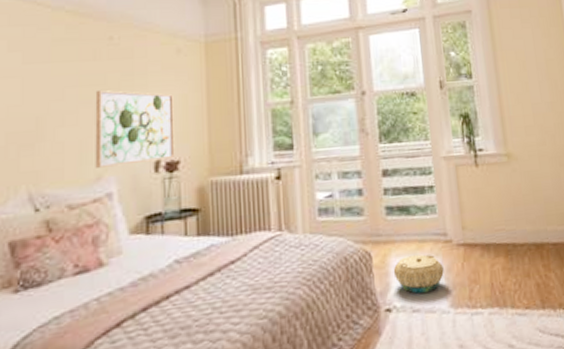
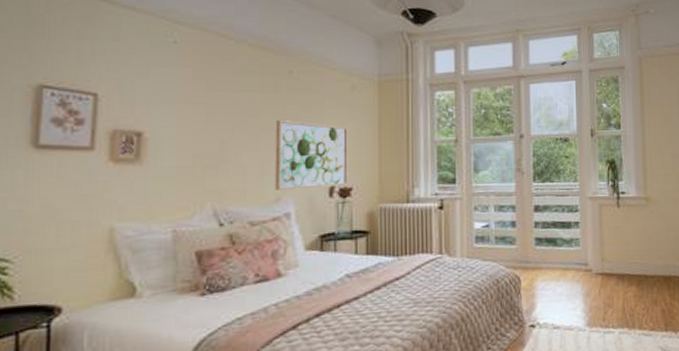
basket: present [393,254,444,294] -> none [538,280,583,313]

